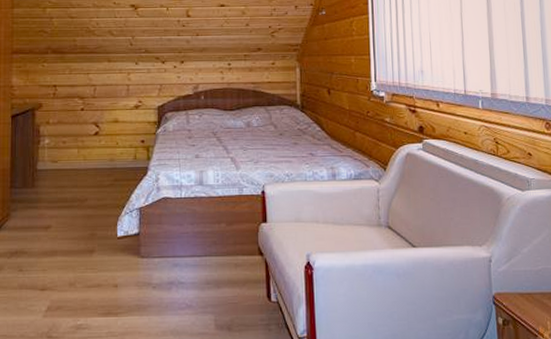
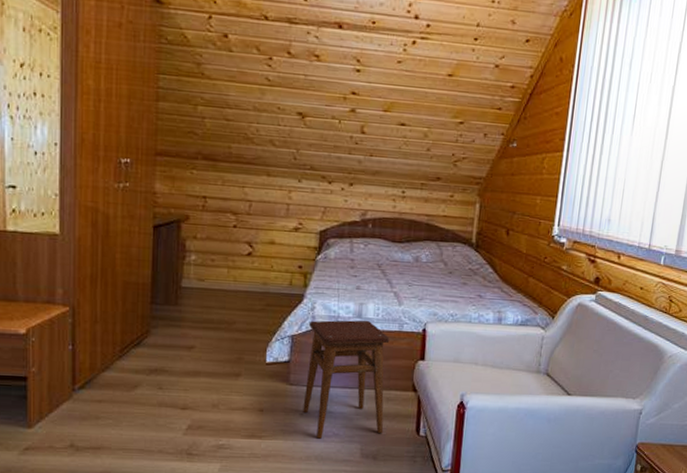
stool: none [155,187,235,312] -> present [303,320,390,439]

